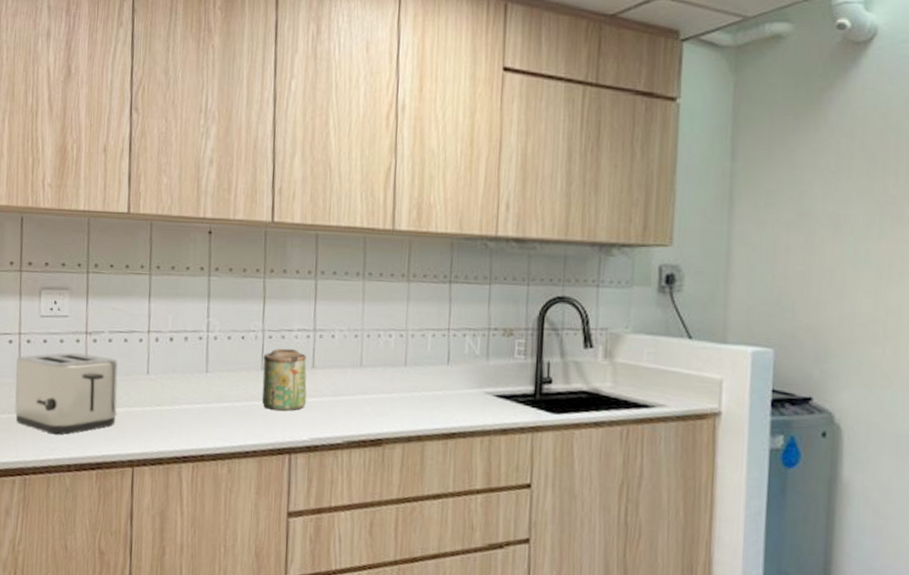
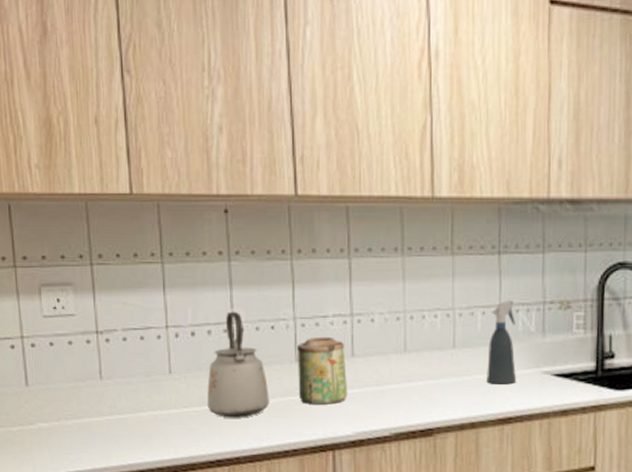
toaster: present [15,352,118,435] -> none [21,354,140,445]
kettle: none [178,321,235,418] -> present [206,311,270,418]
spray bottle: none [434,325,462,402] -> present [487,300,517,385]

